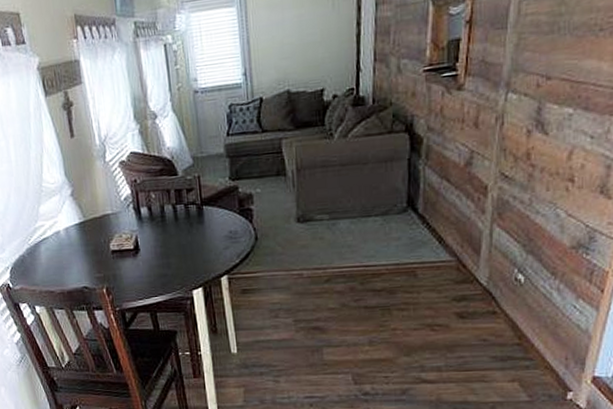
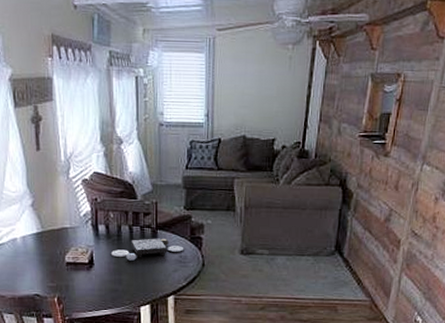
board game: none [156,214,234,242] -> present [110,238,184,261]

